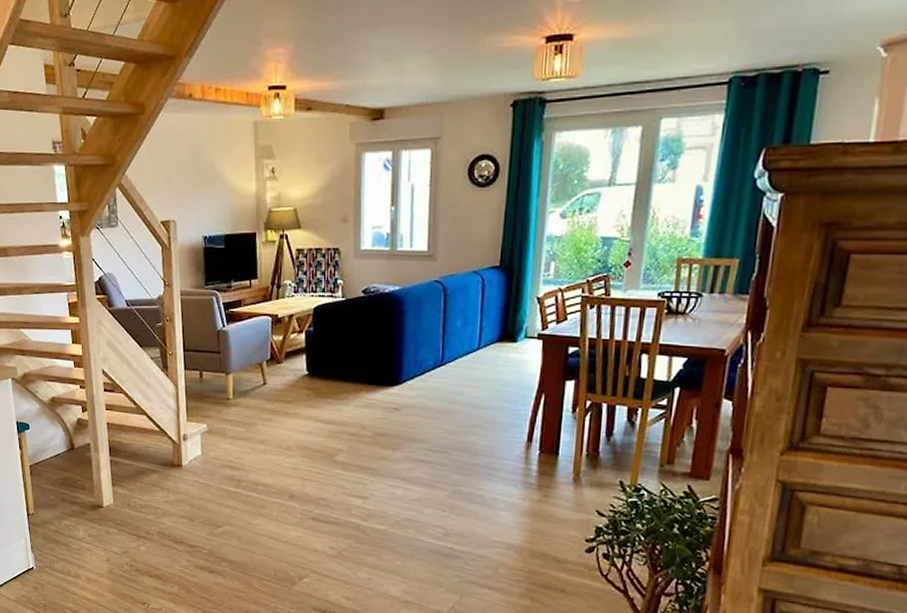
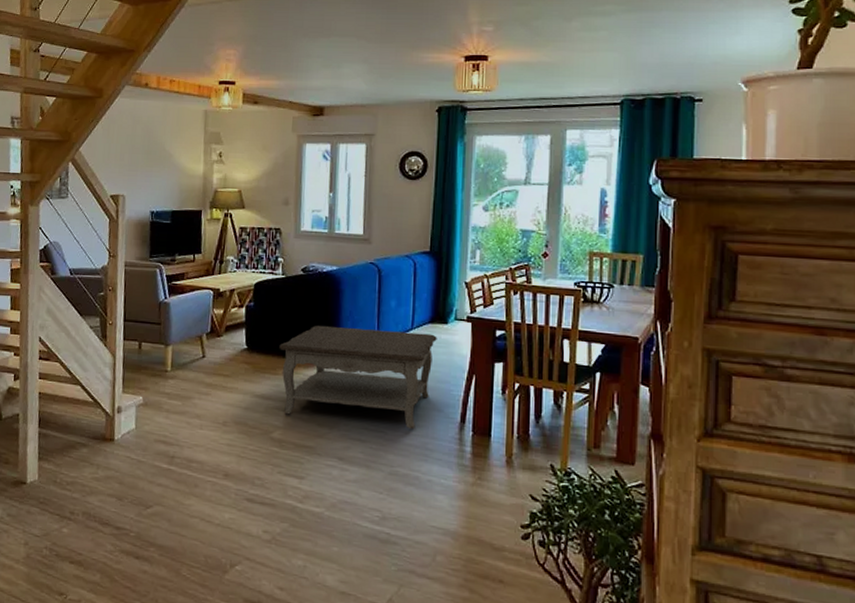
coffee table: none [340,348,505,450] -> present [279,325,437,430]

